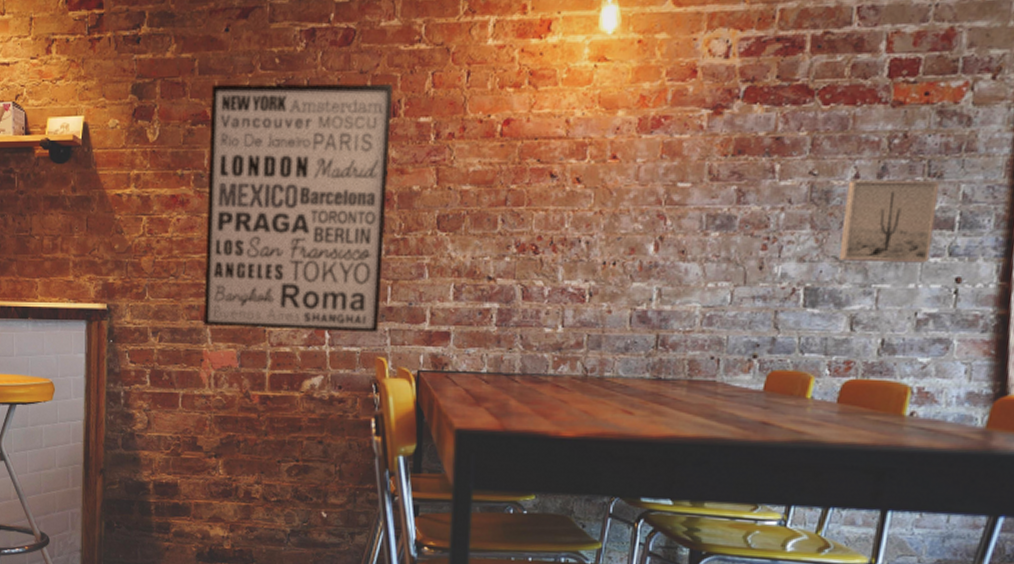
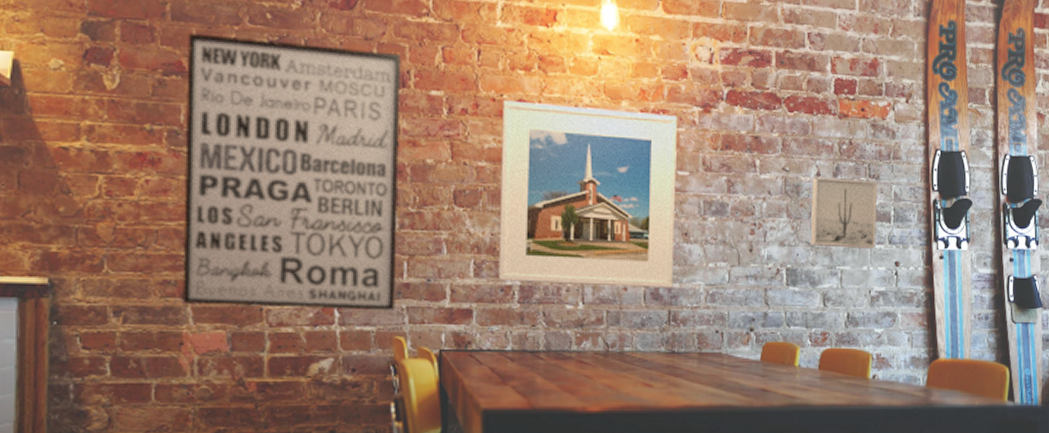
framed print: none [478,120,681,310] -> present [499,99,677,288]

